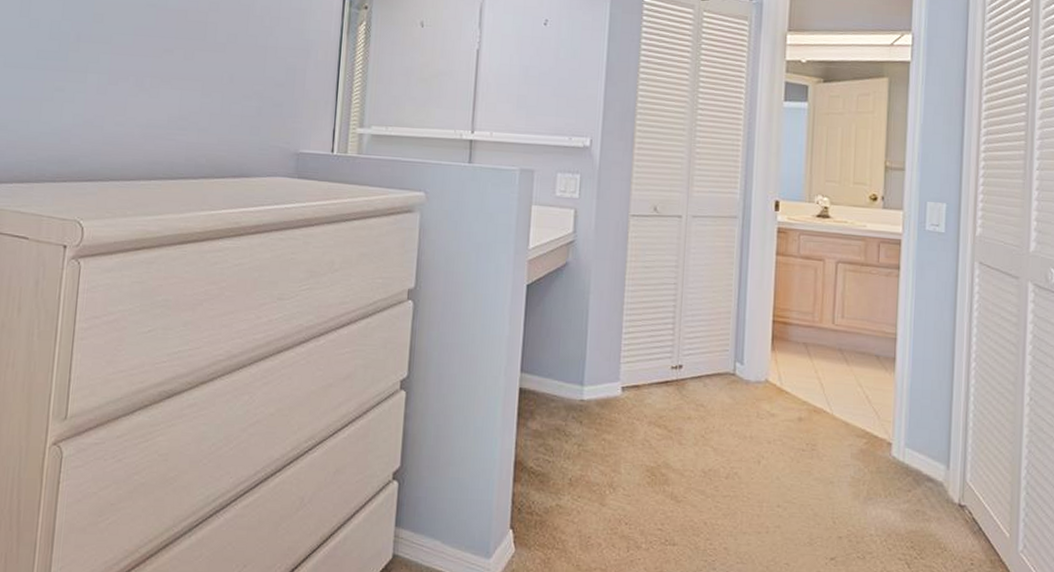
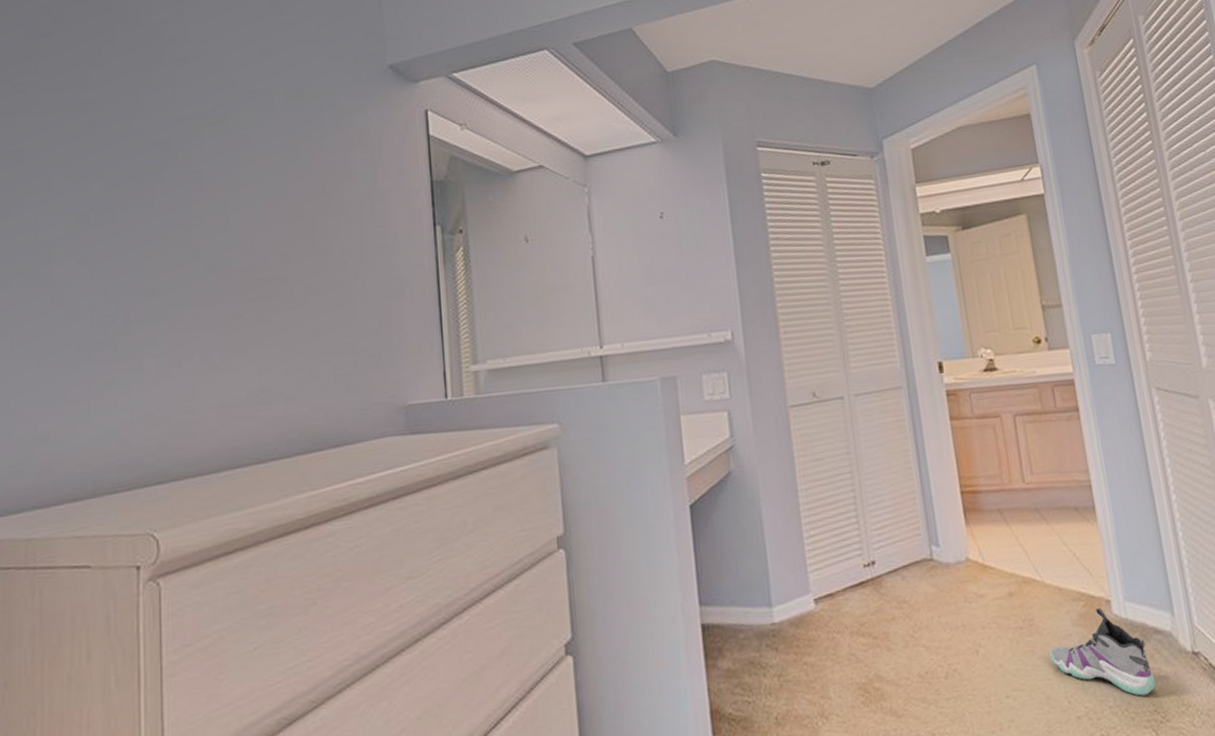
sneaker: none [825,447,918,532] -> present [1050,607,1156,696]

